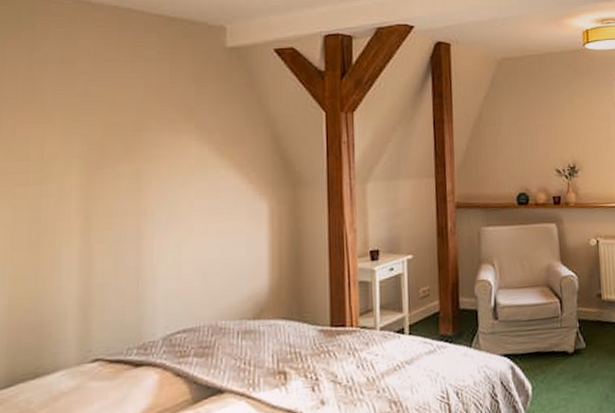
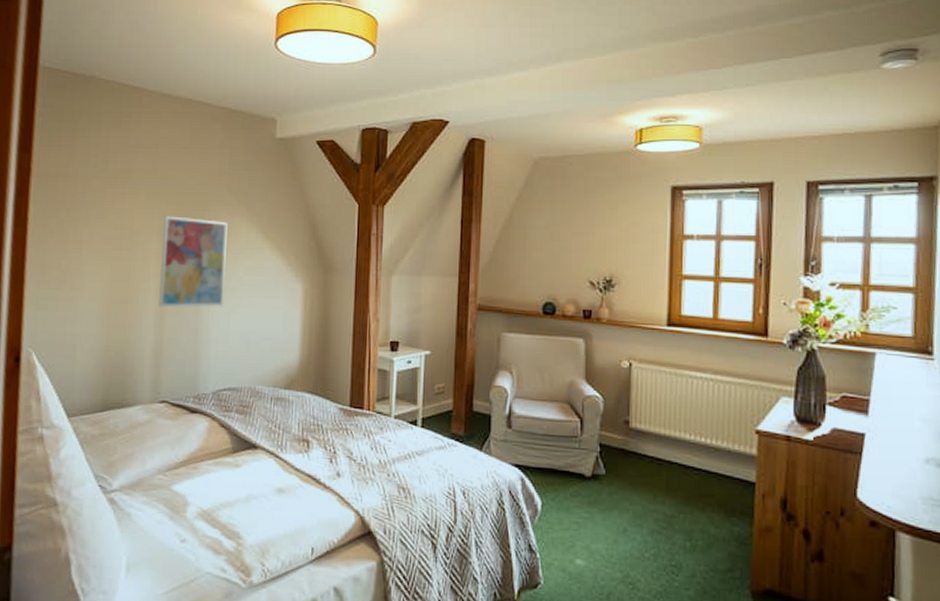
wall art: none [83,139,172,248] -> present [159,216,228,308]

